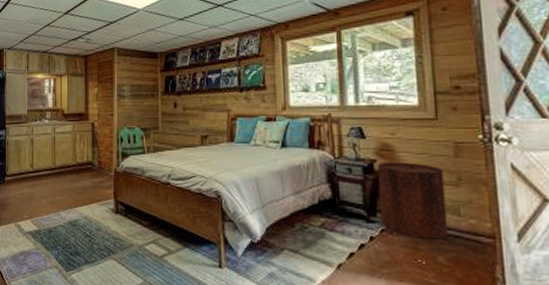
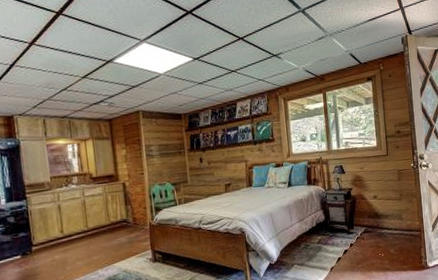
trash can: present [377,162,449,240] -> none [353,187,396,240]

